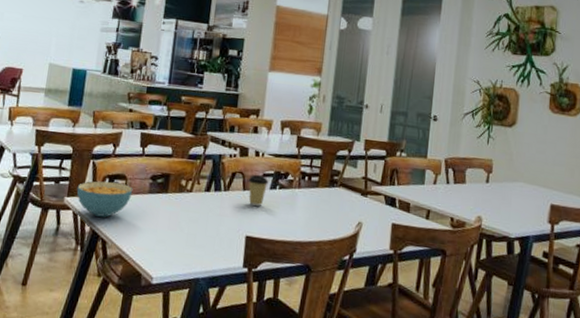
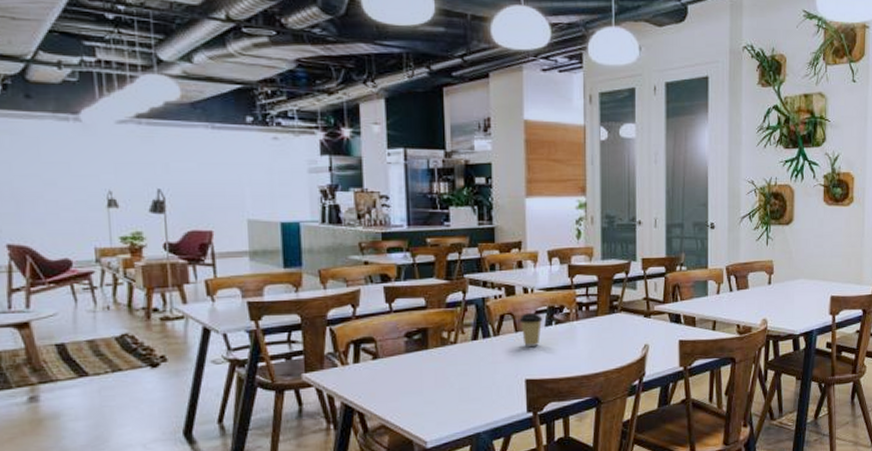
cereal bowl: present [76,181,133,217] -> none [315,347,386,388]

